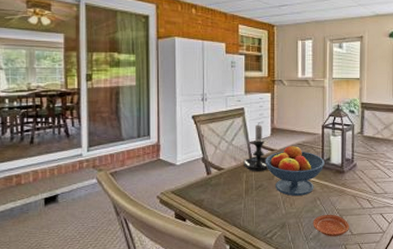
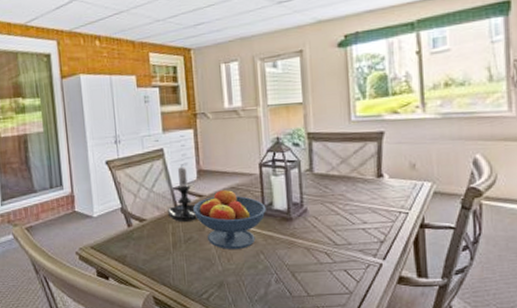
plate: present [313,214,349,237] -> none [257,270,304,299]

